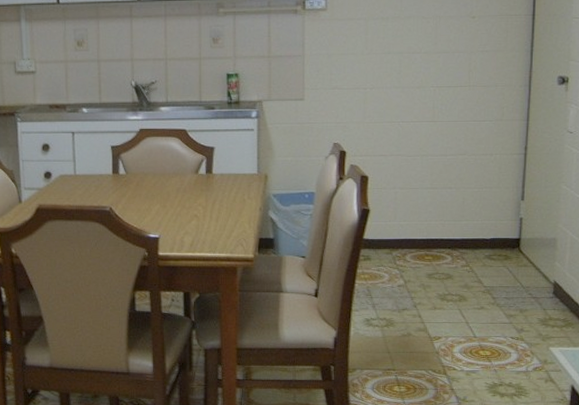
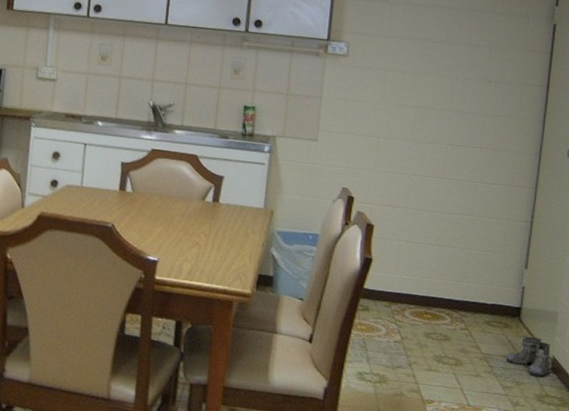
boots: none [509,265,552,301] -> present [506,336,551,376]

